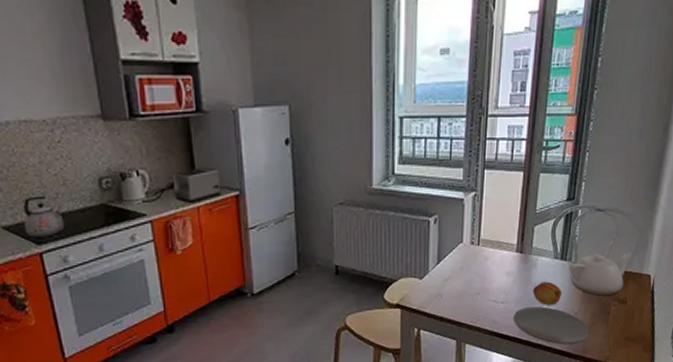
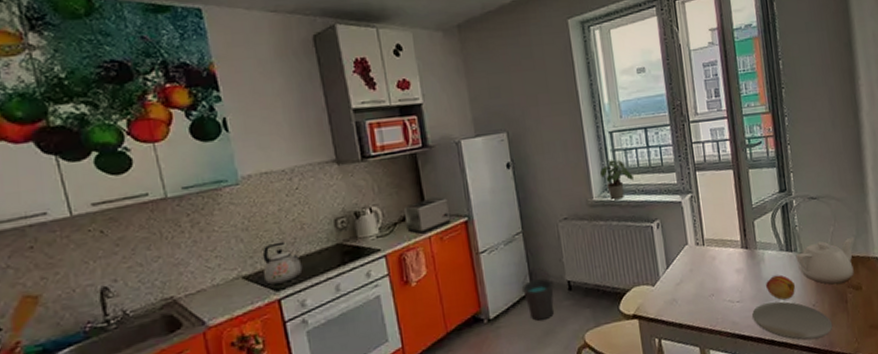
bucket: none [288,250,322,300] -> present [521,268,555,321]
potted plant: none [383,147,418,190] -> present [599,159,634,200]

